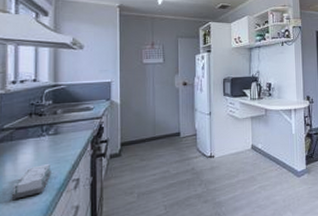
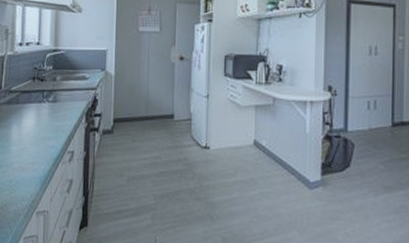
architectural model: present [11,164,52,200] -> none [16,132,50,163]

